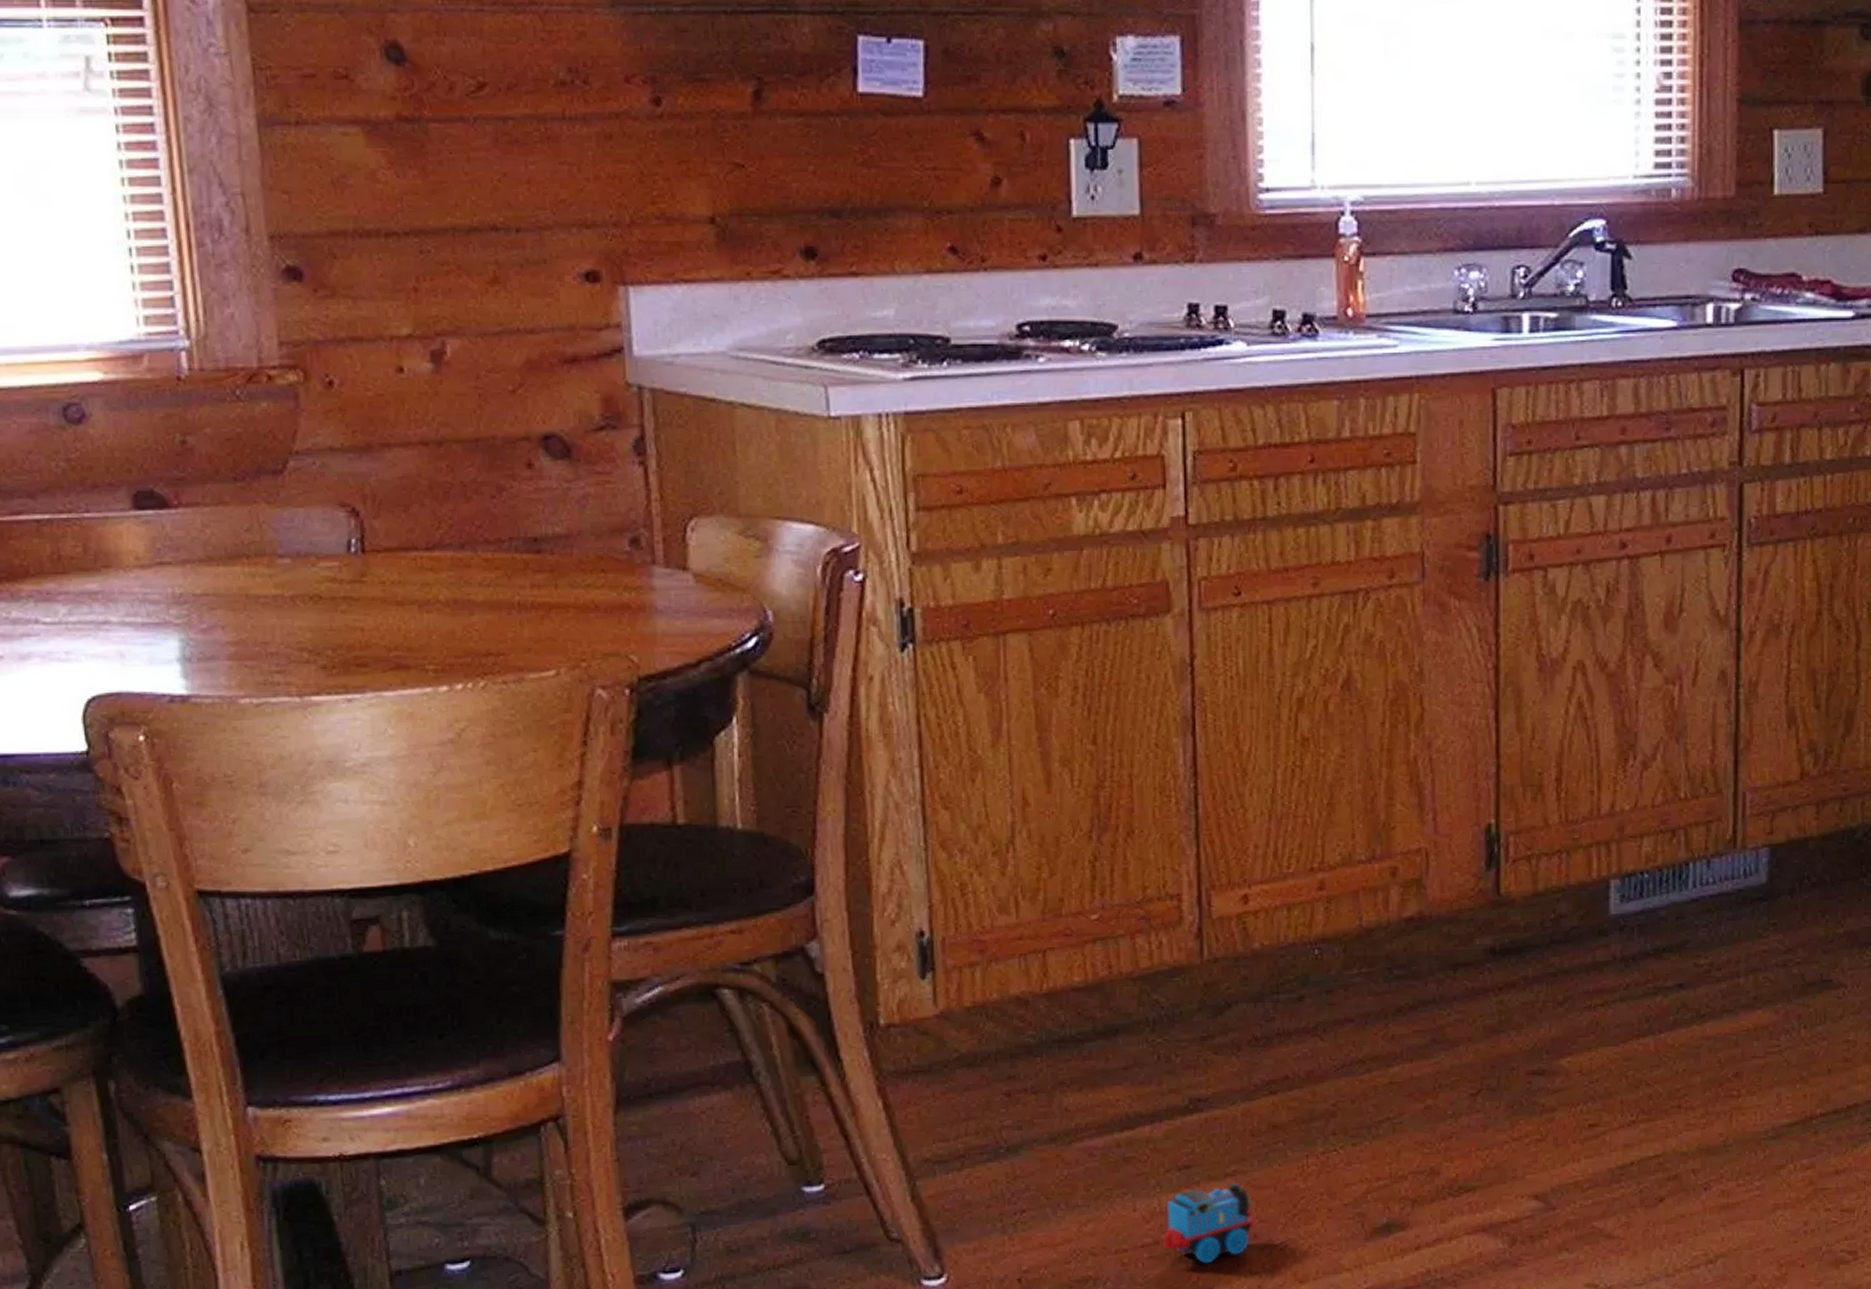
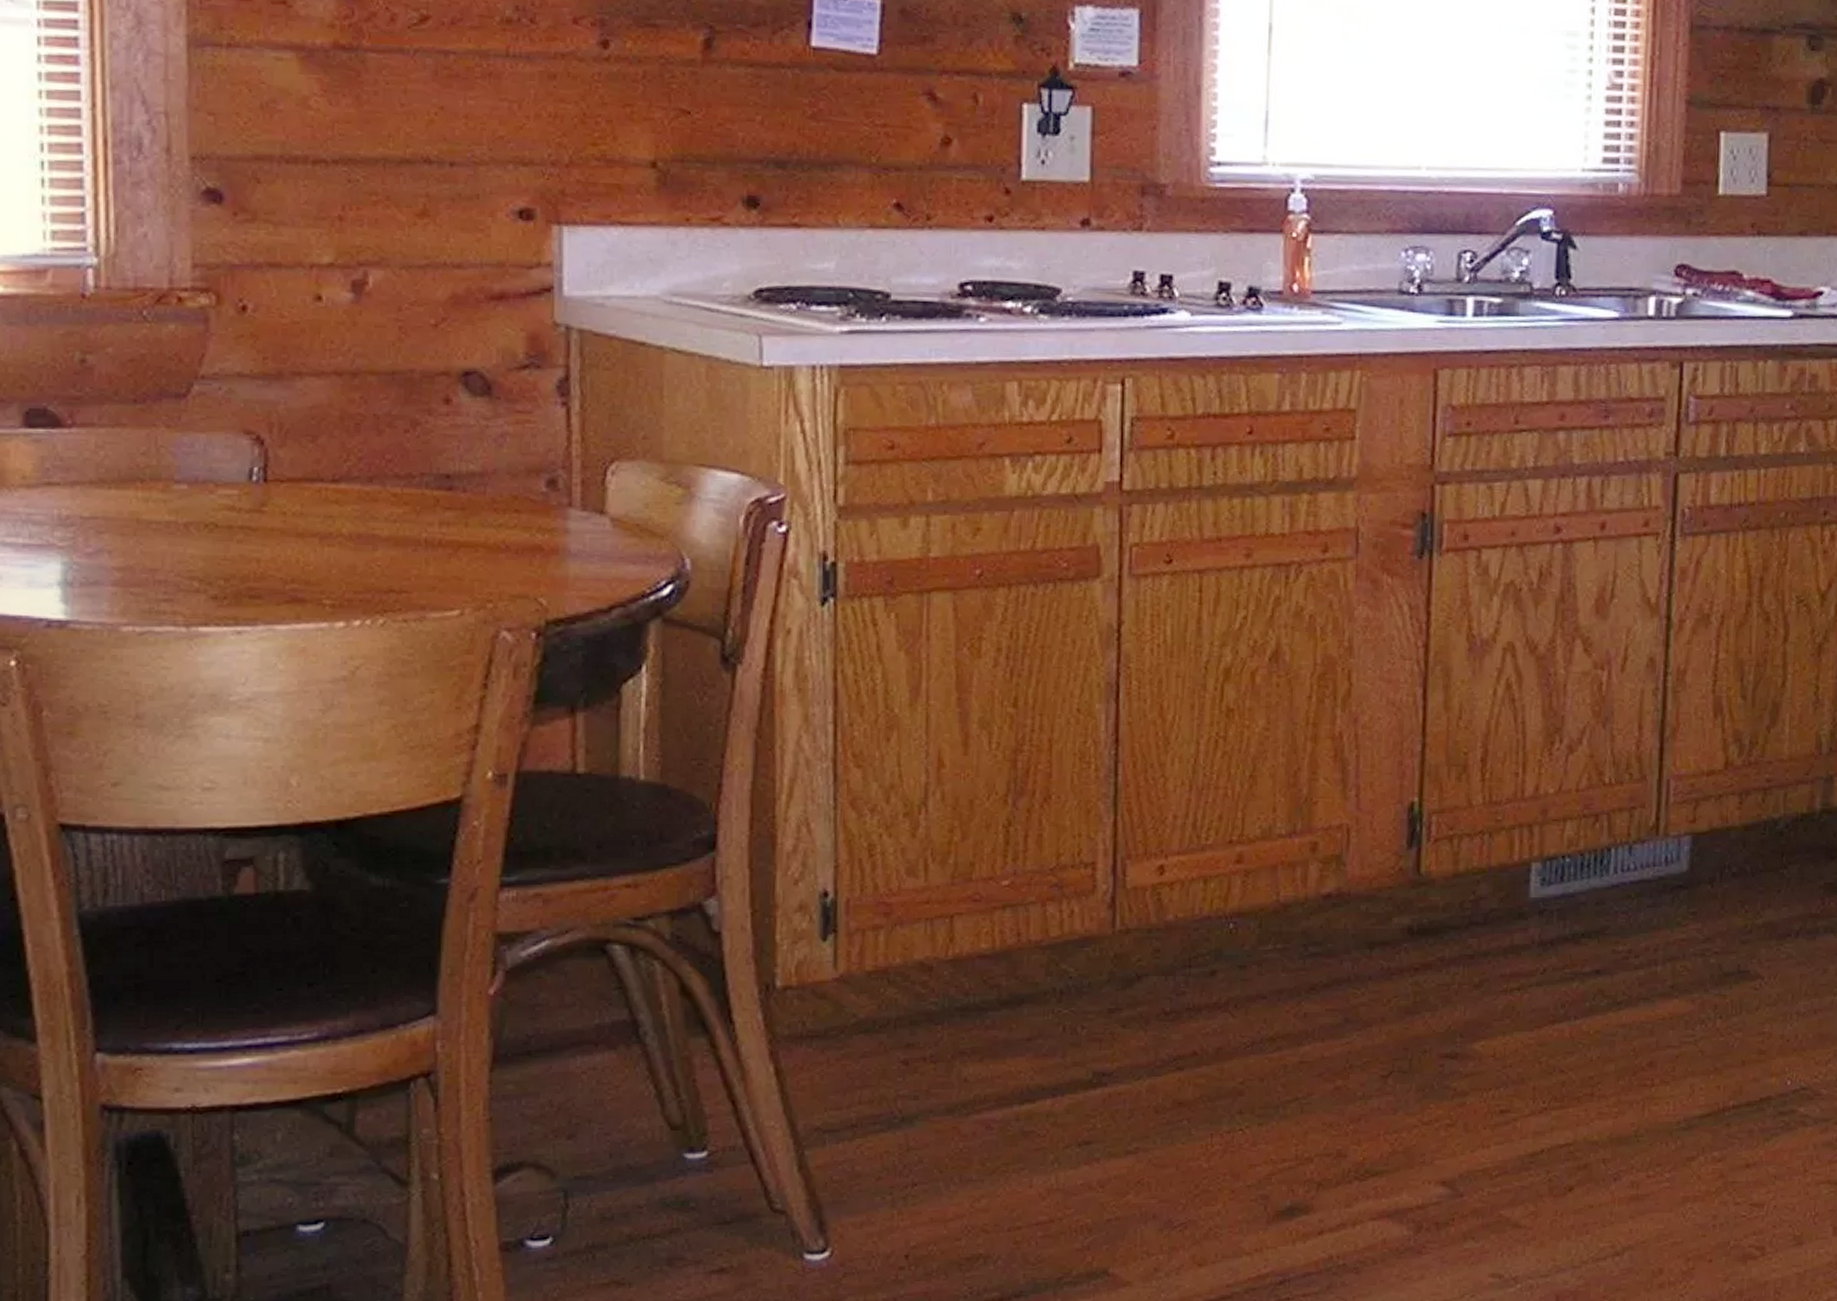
toy train: present [1162,1182,1257,1264] -> none [1057,1160,1157,1244]

